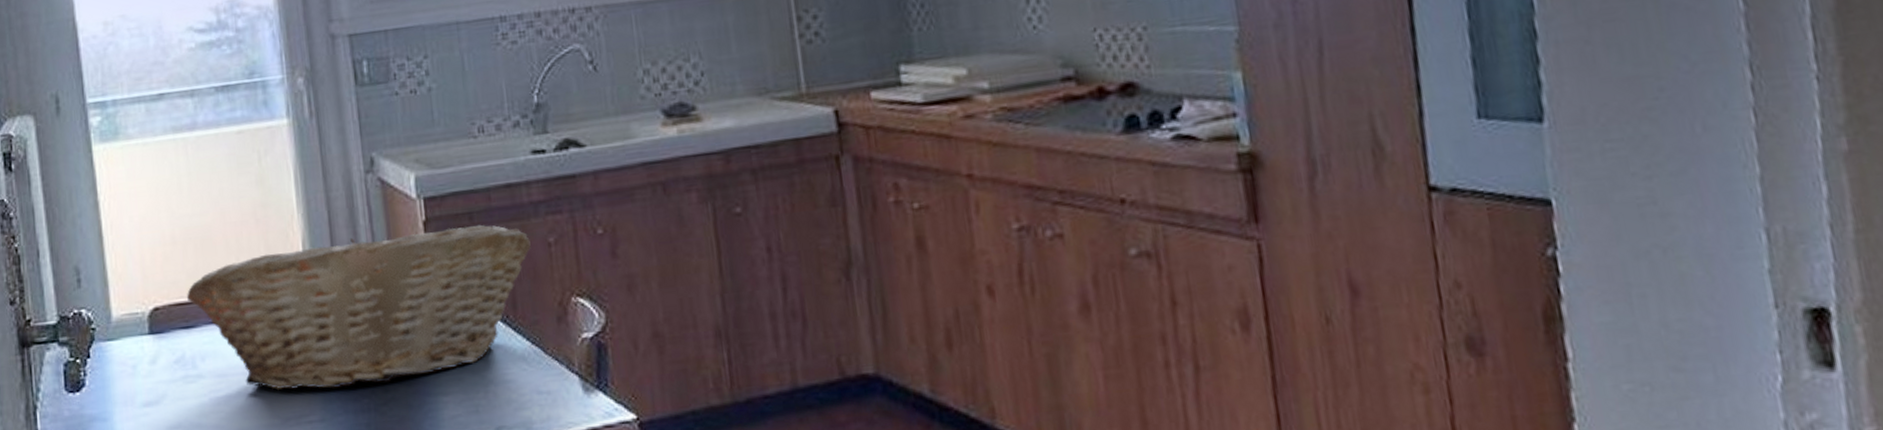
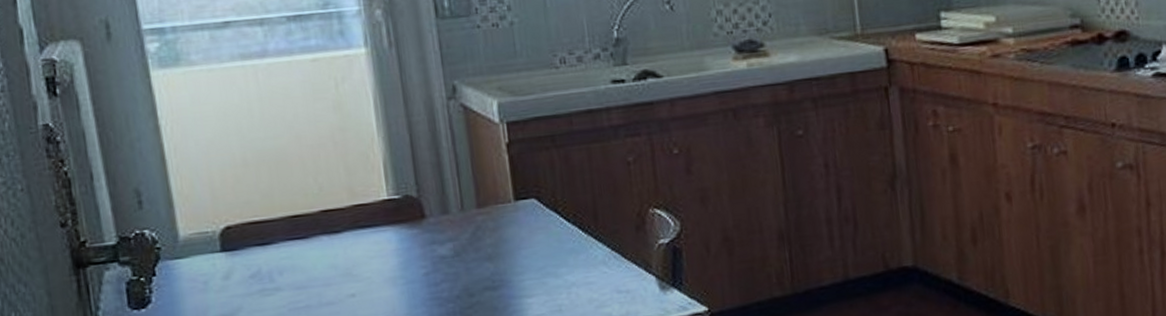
fruit basket: present [186,224,531,391] -> none [260,146,611,300]

